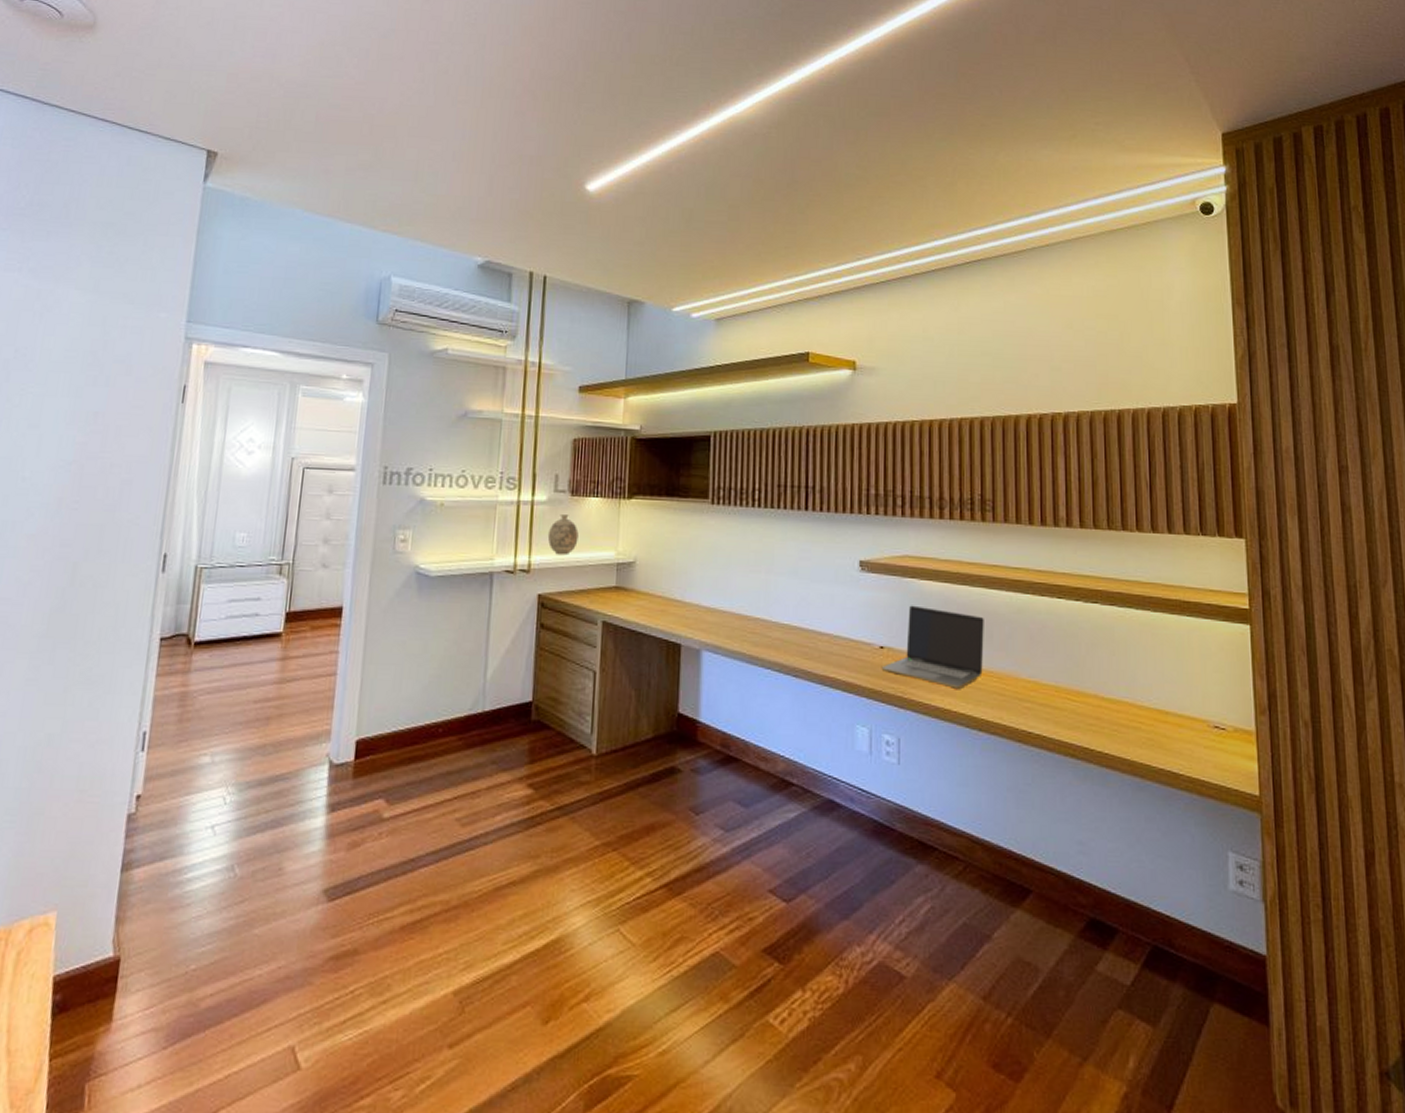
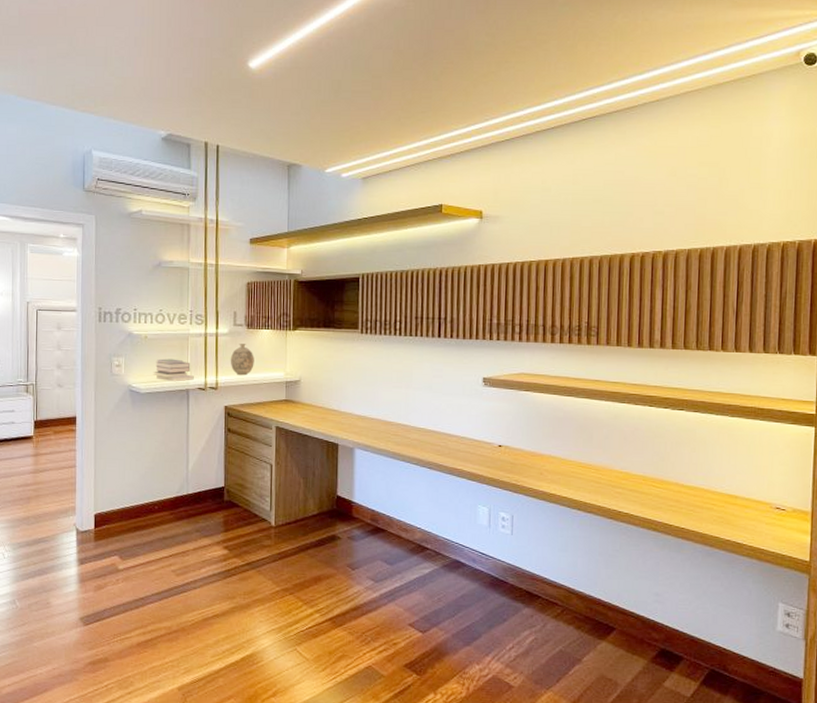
books: none [448,532,501,563] -> present [153,358,194,382]
laptop: present [881,605,984,689] -> none [499,413,586,478]

